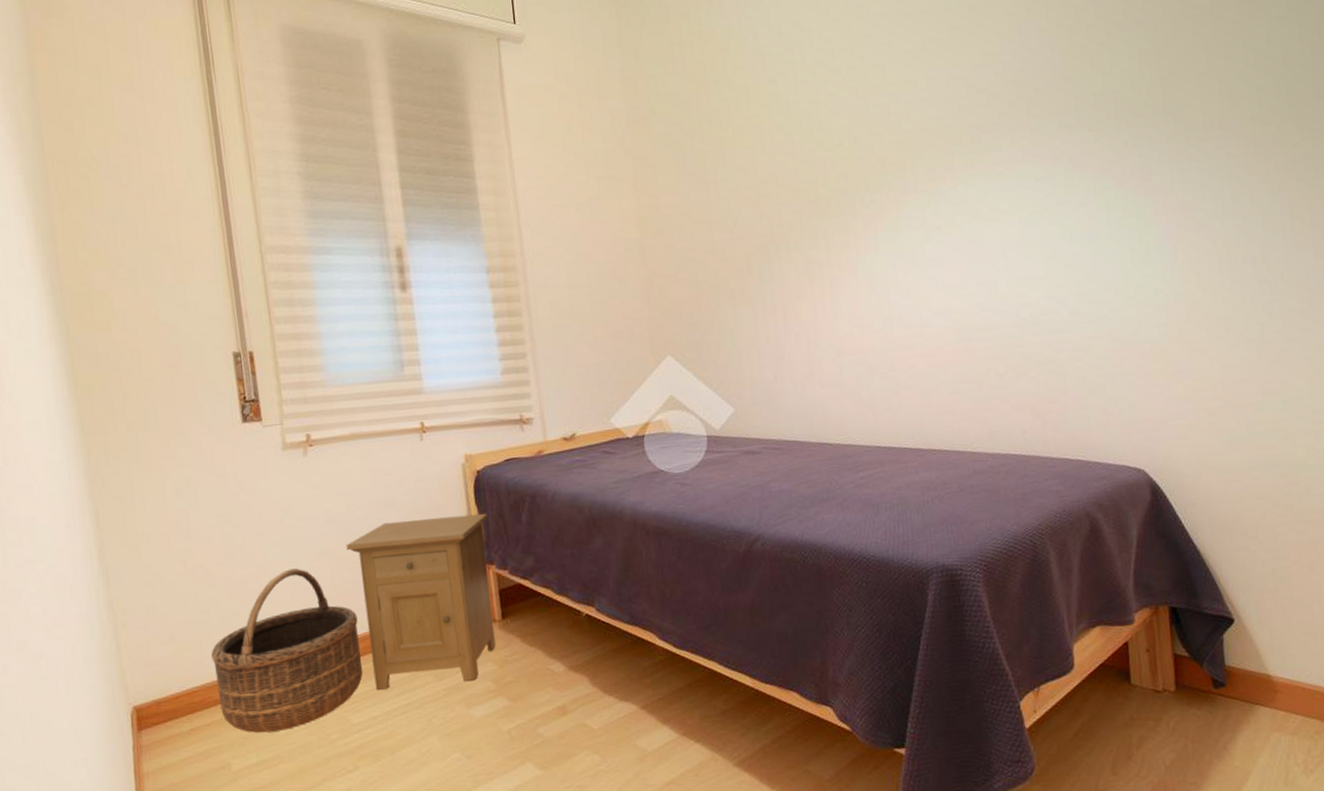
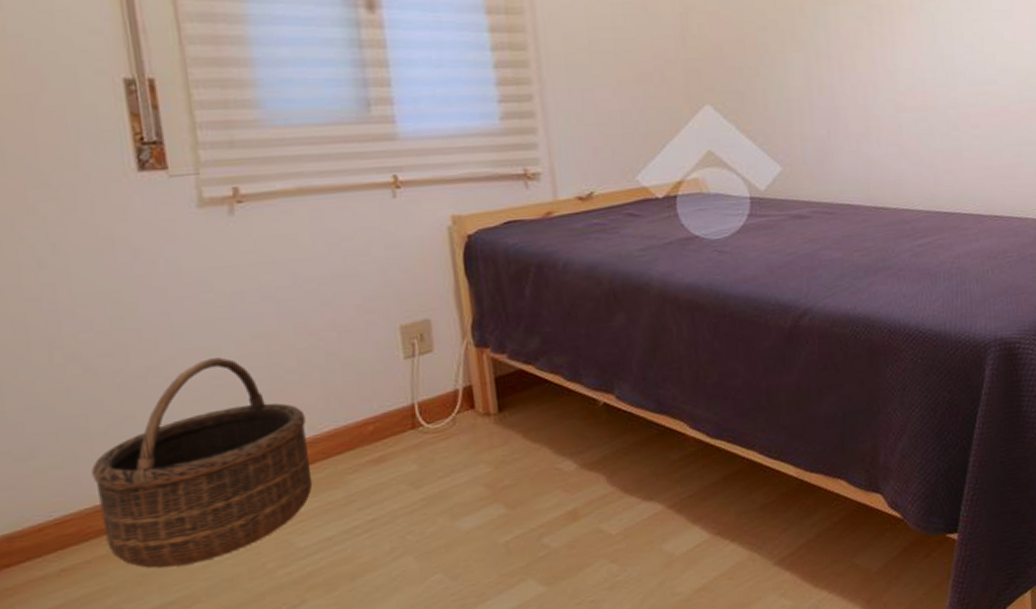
nightstand: present [346,513,496,690] -> none [289,286,490,505]

